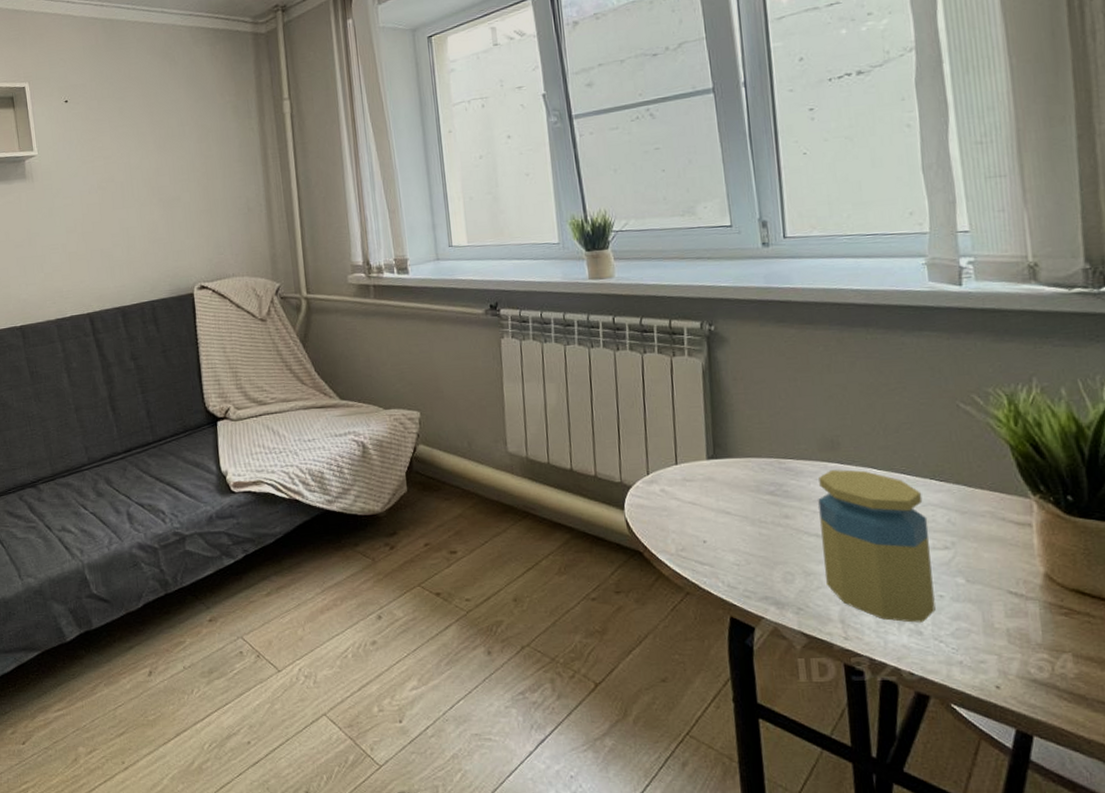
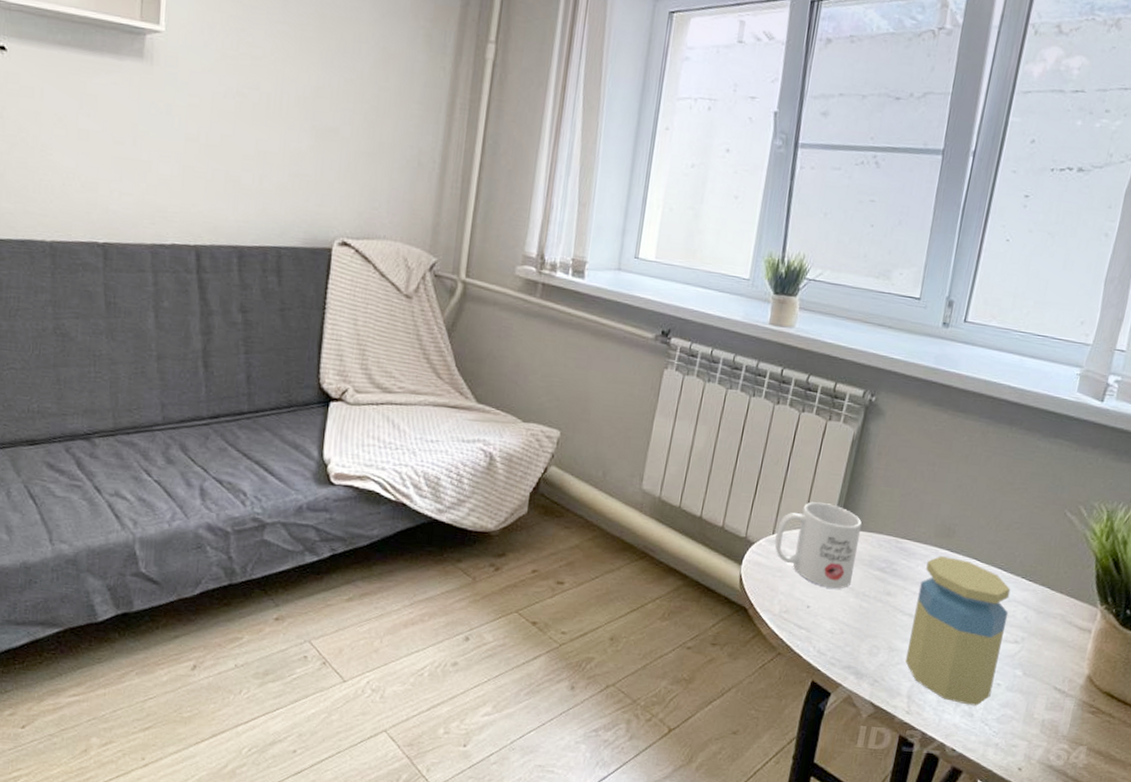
mug: none [650,436,743,520] -> present [774,502,863,589]

